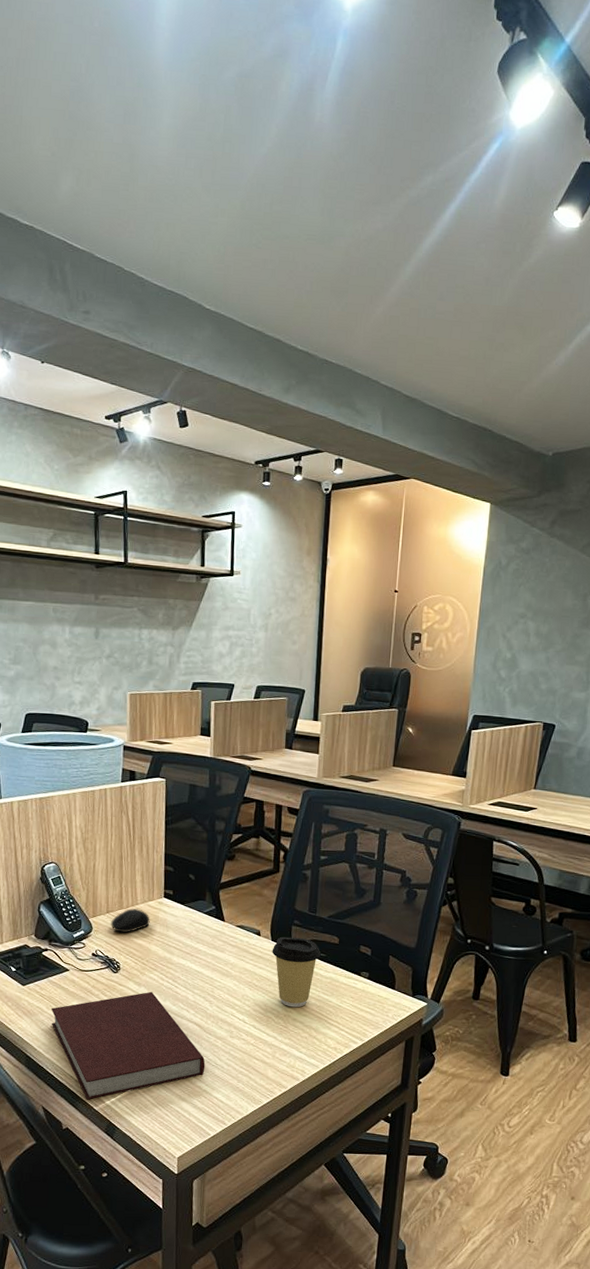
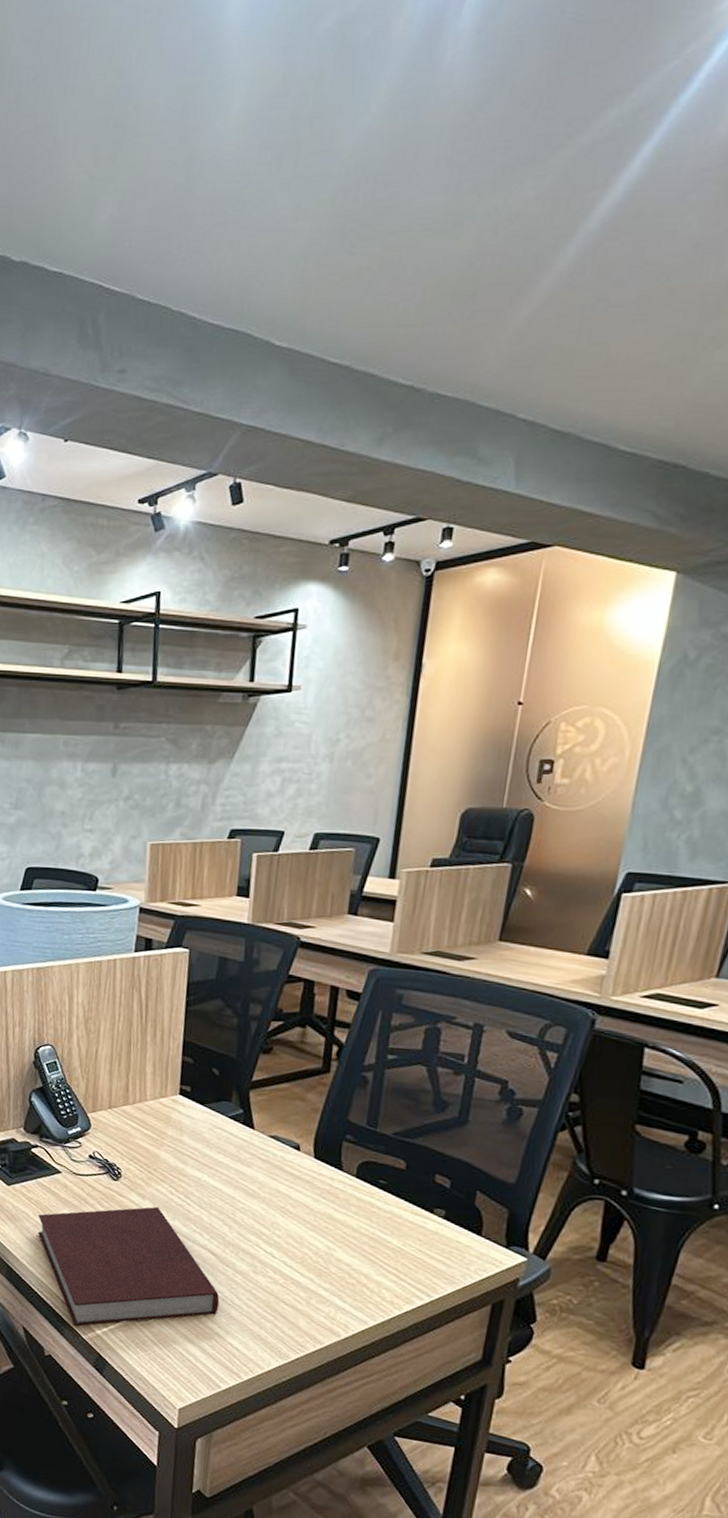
computer mouse: present [110,908,150,933] -> none [112,1105,161,1134]
coffee cup: present [272,936,321,1008] -> none [313,1154,380,1245]

